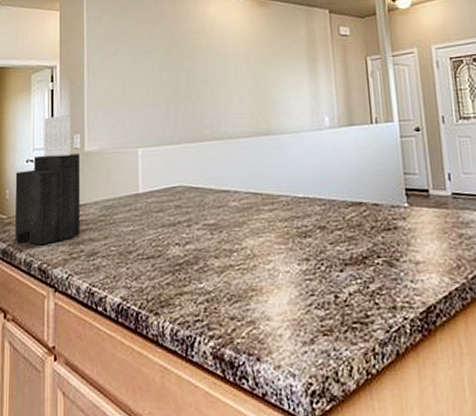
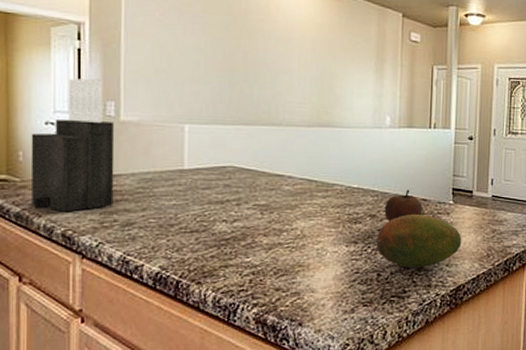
fruit: none [328,221,425,287] -> present [375,213,462,268]
fruit: none [334,194,376,234] -> present [384,189,423,222]

